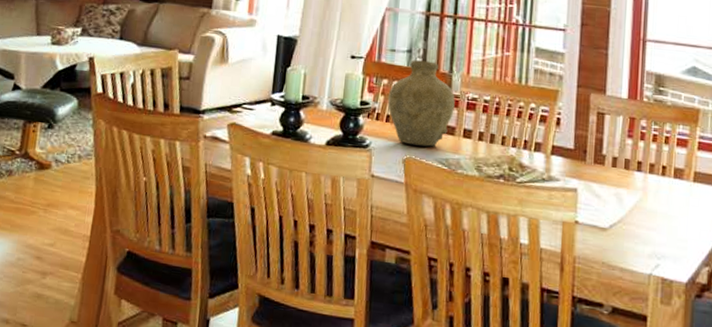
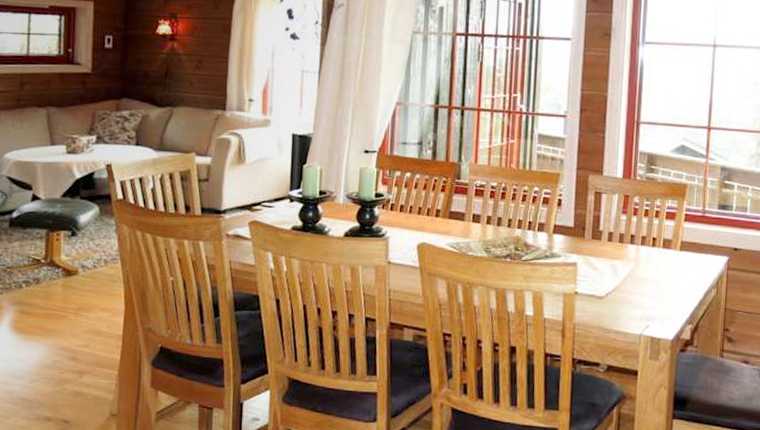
vase: present [387,60,455,147] -> none [401,151,464,233]

